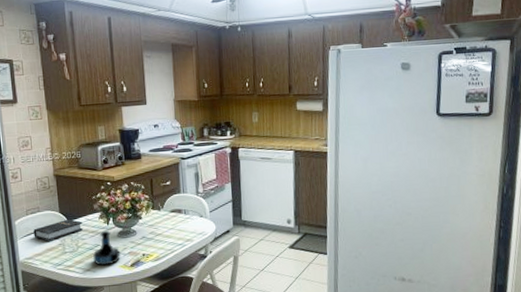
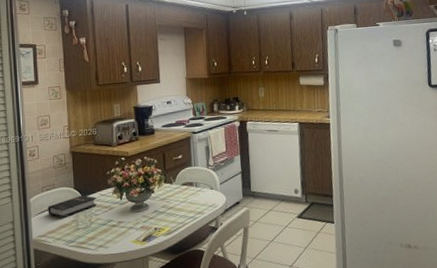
tequila bottle: present [92,230,120,266] -> none [105,205,133,241]

